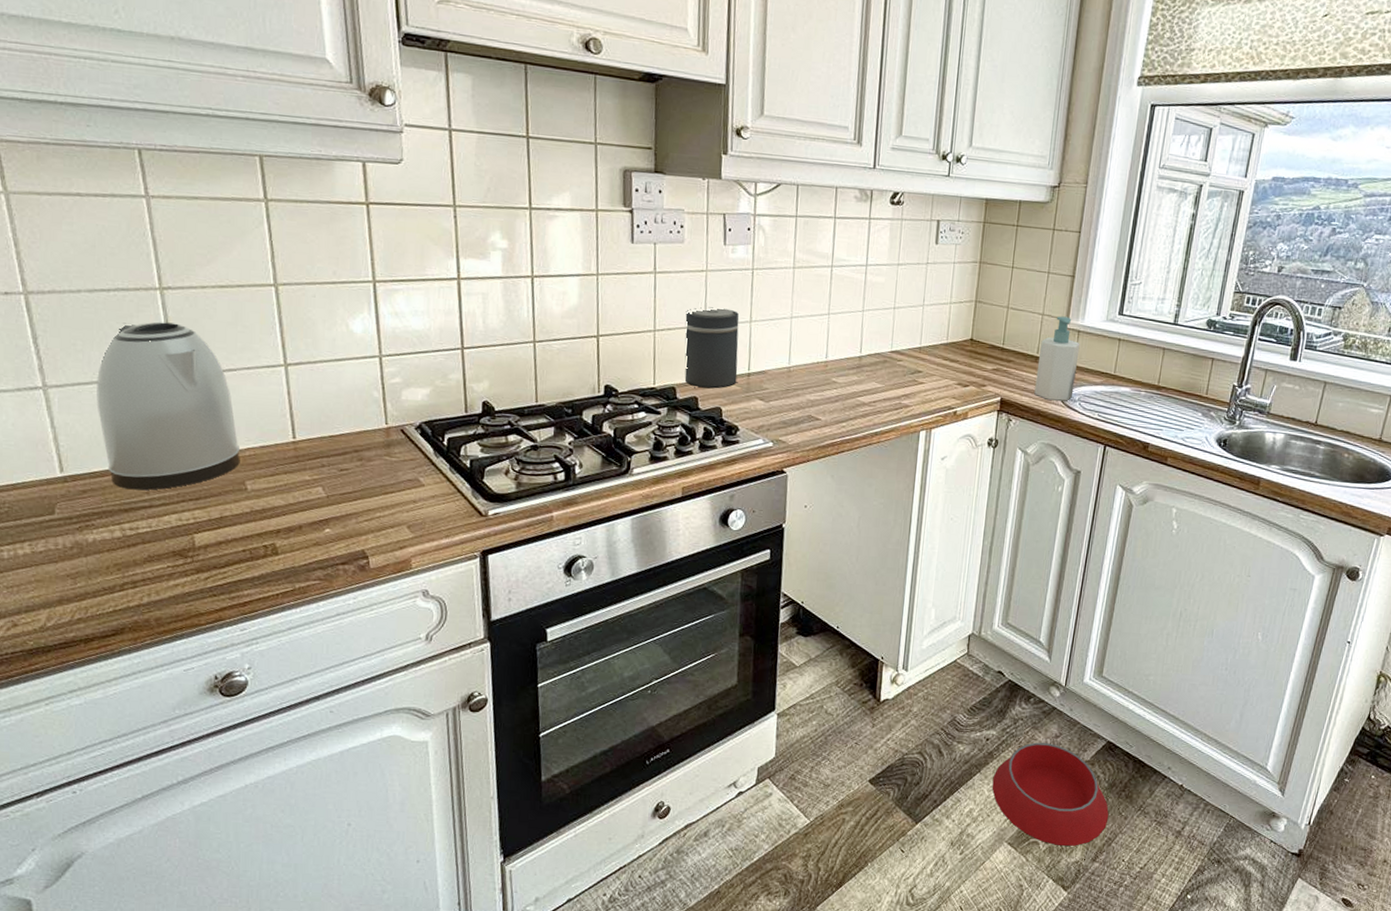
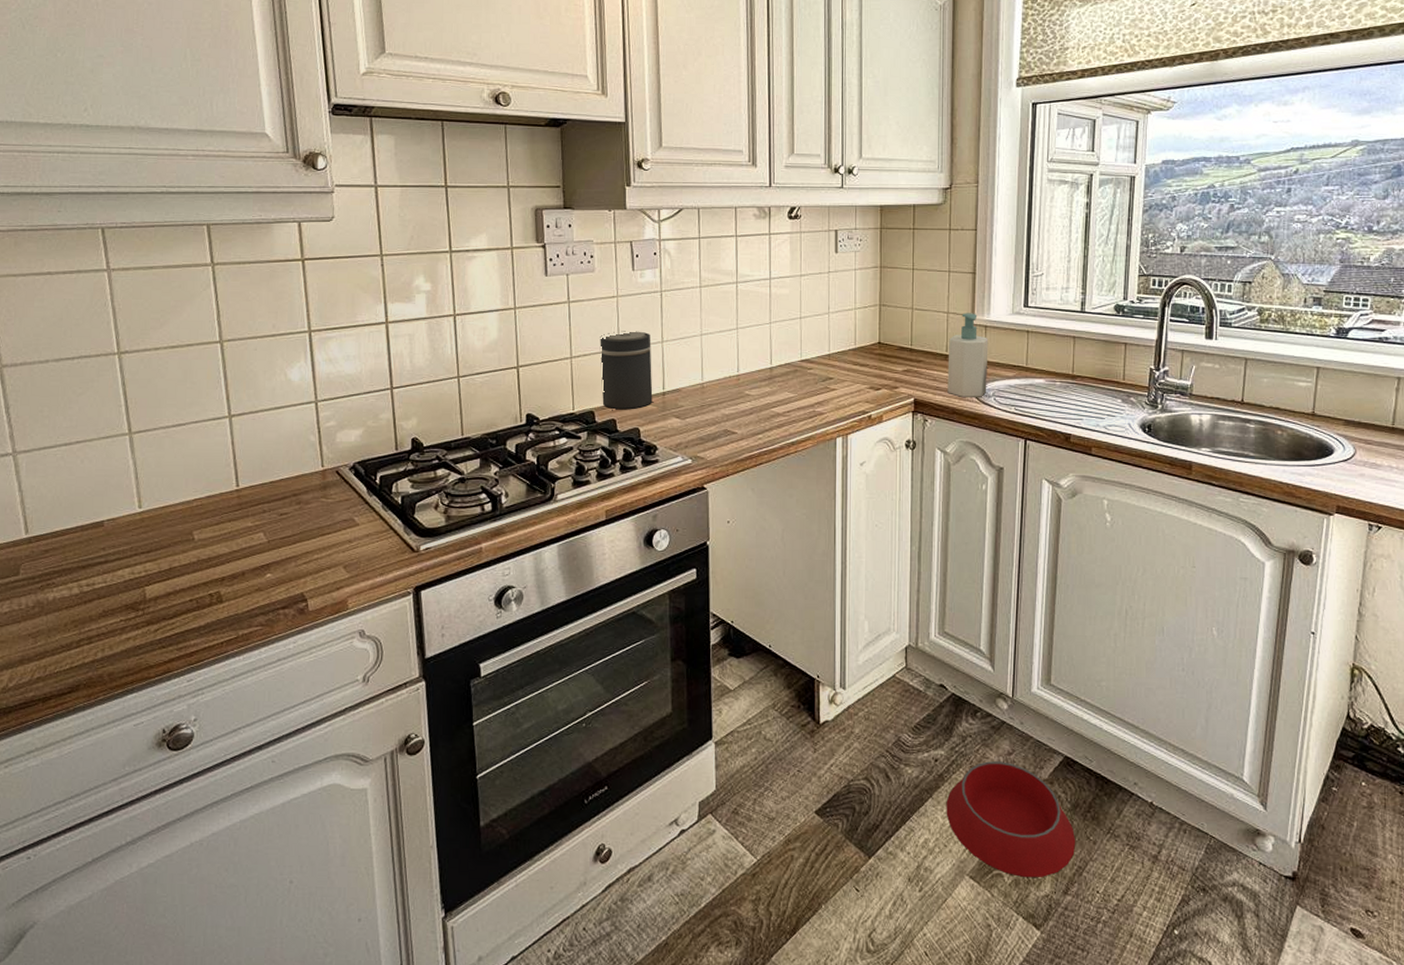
kettle: present [96,321,241,490] -> none [60,384,189,547]

